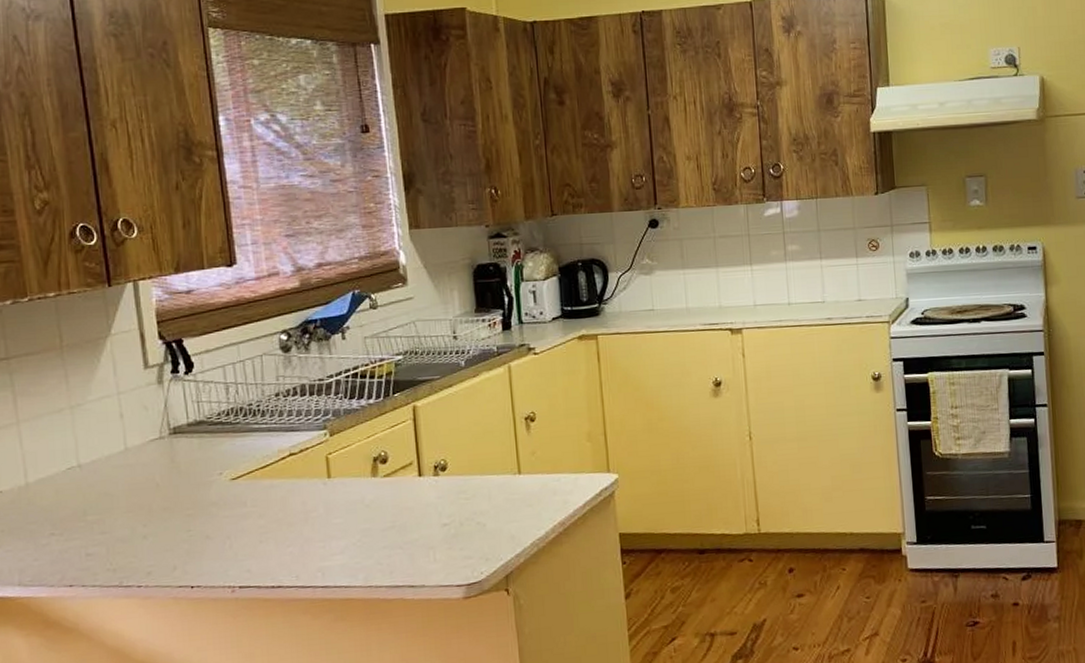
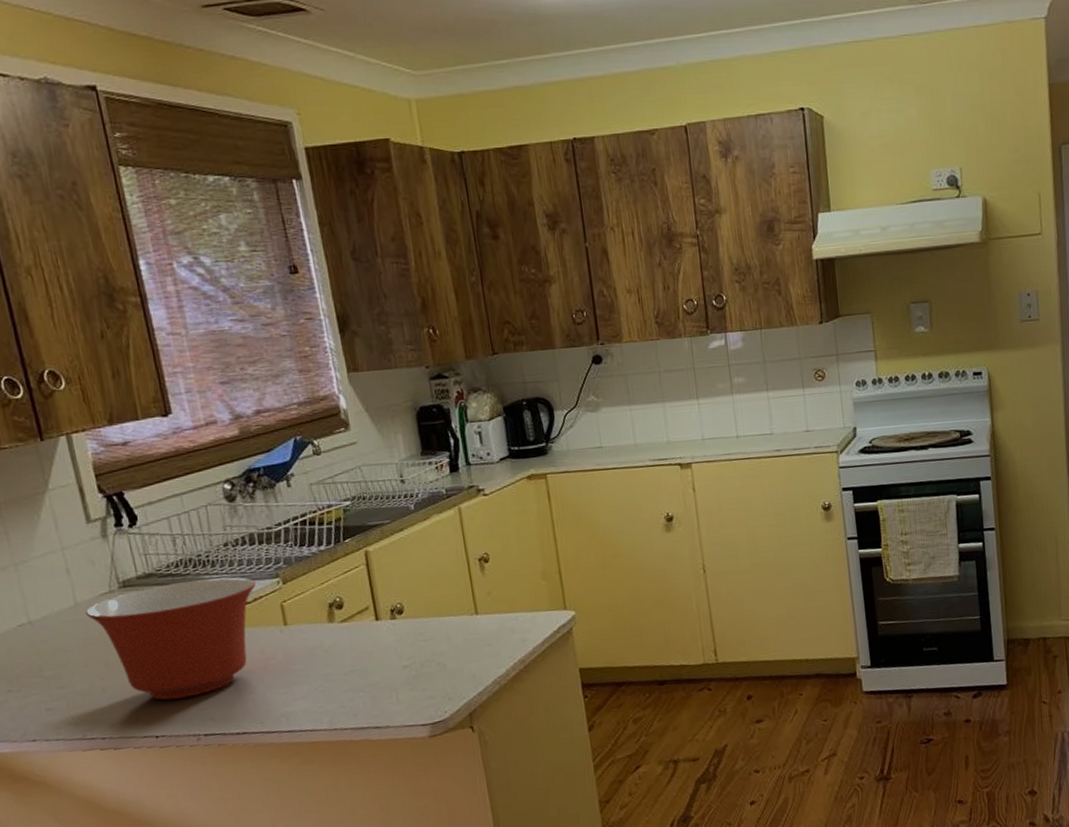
mixing bowl: none [133,427,303,550] -> present [85,577,256,700]

